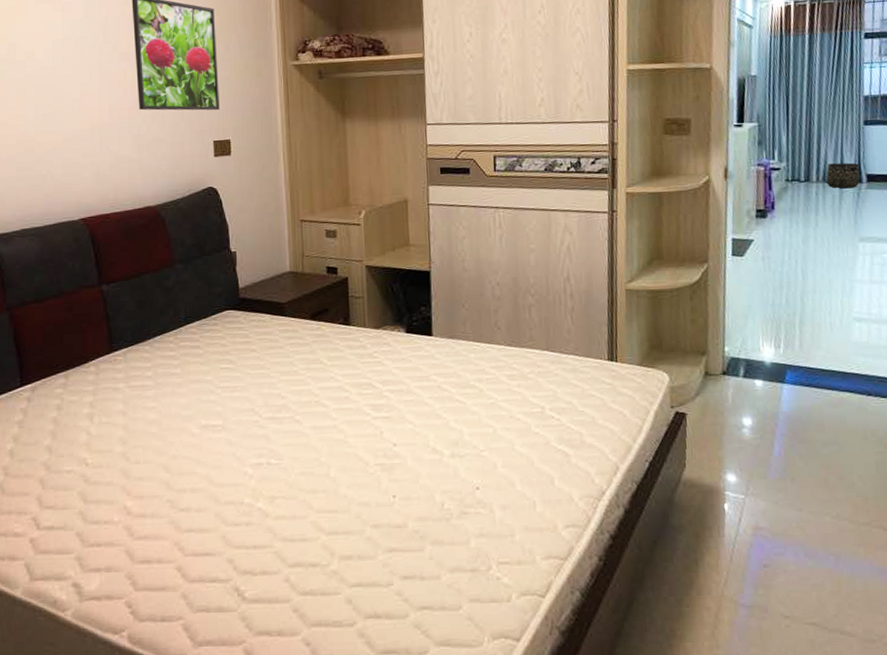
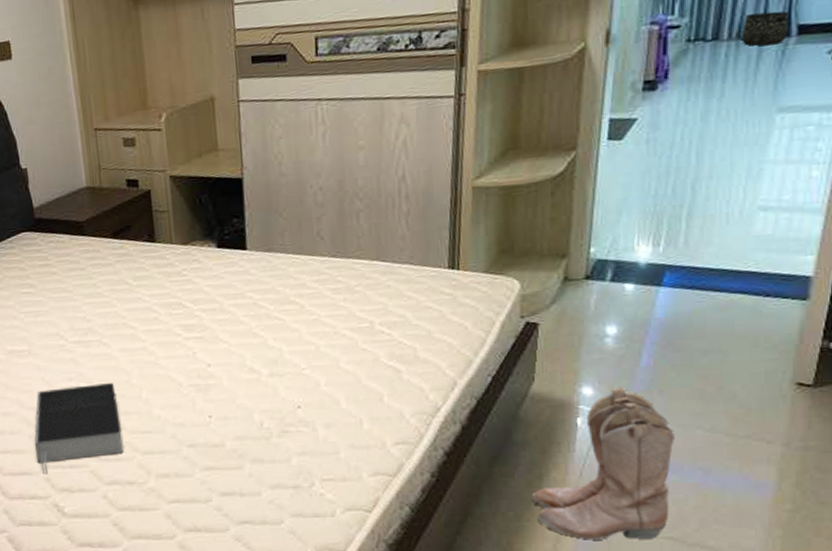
book: none [221,459,309,554] -> present [34,382,124,474]
boots: none [689,474,810,626] -> present [532,386,675,540]

